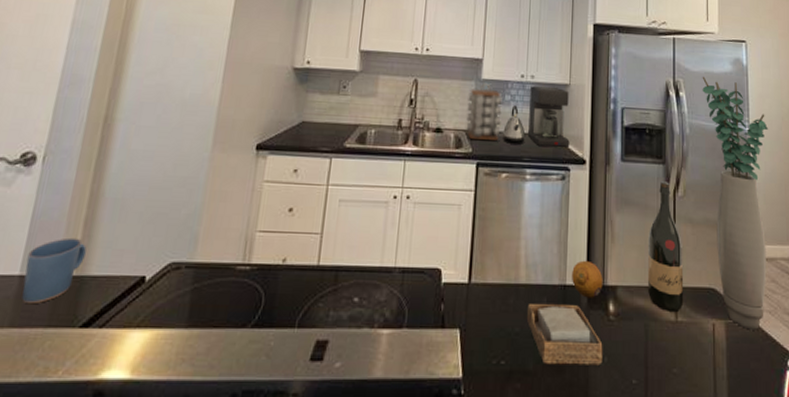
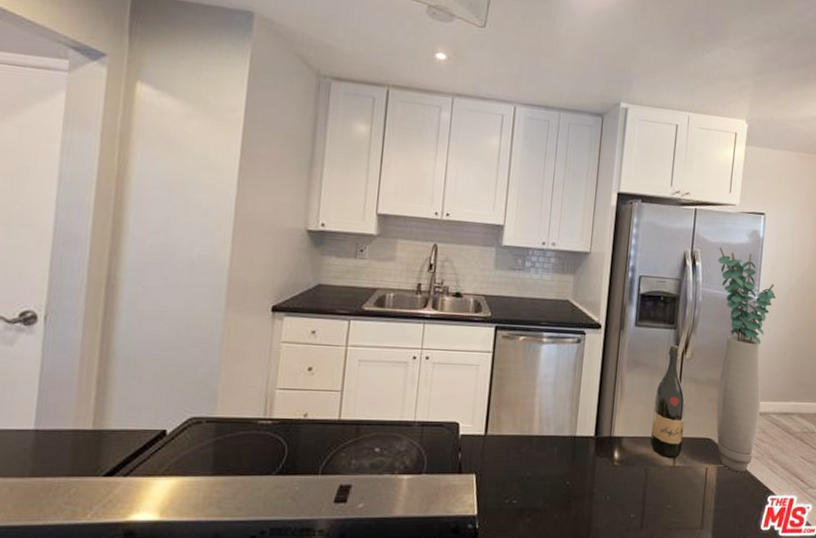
mug: present [21,237,87,305] -> none [40,394,102,456]
spice rack: present [466,83,502,141] -> none [485,249,523,306]
kettle: present [502,105,526,144] -> none [521,272,544,309]
napkin holder: present [526,303,603,366] -> none [538,452,607,503]
coffee maker: present [527,86,570,147] -> none [546,253,589,313]
lemon: present [572,260,603,298] -> none [581,415,611,447]

